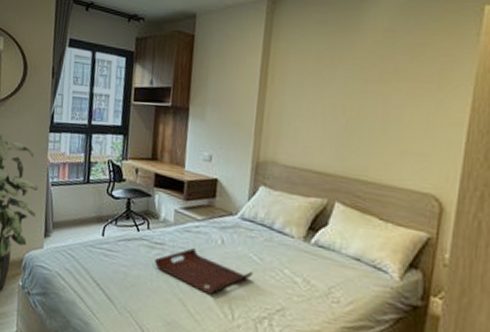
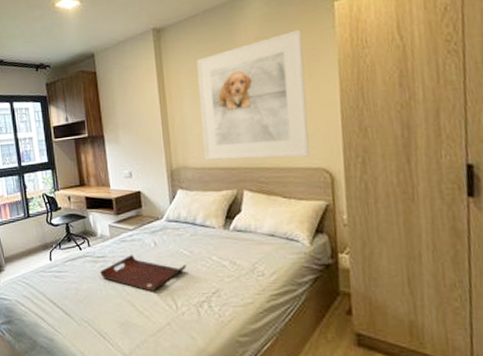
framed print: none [299,29,440,178] -> present [196,29,310,160]

